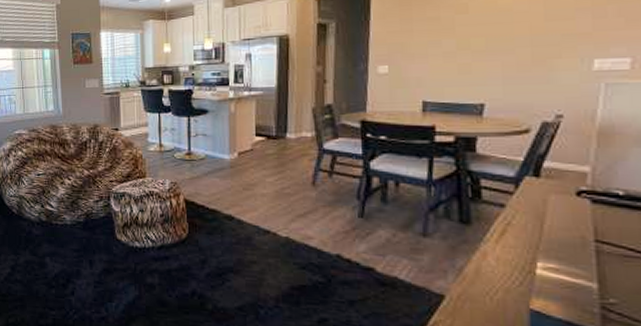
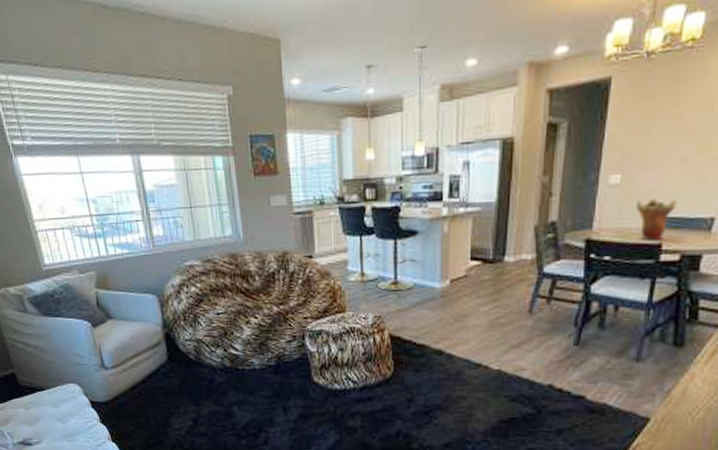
vase: none [406,87,445,122] -> present [636,199,677,240]

